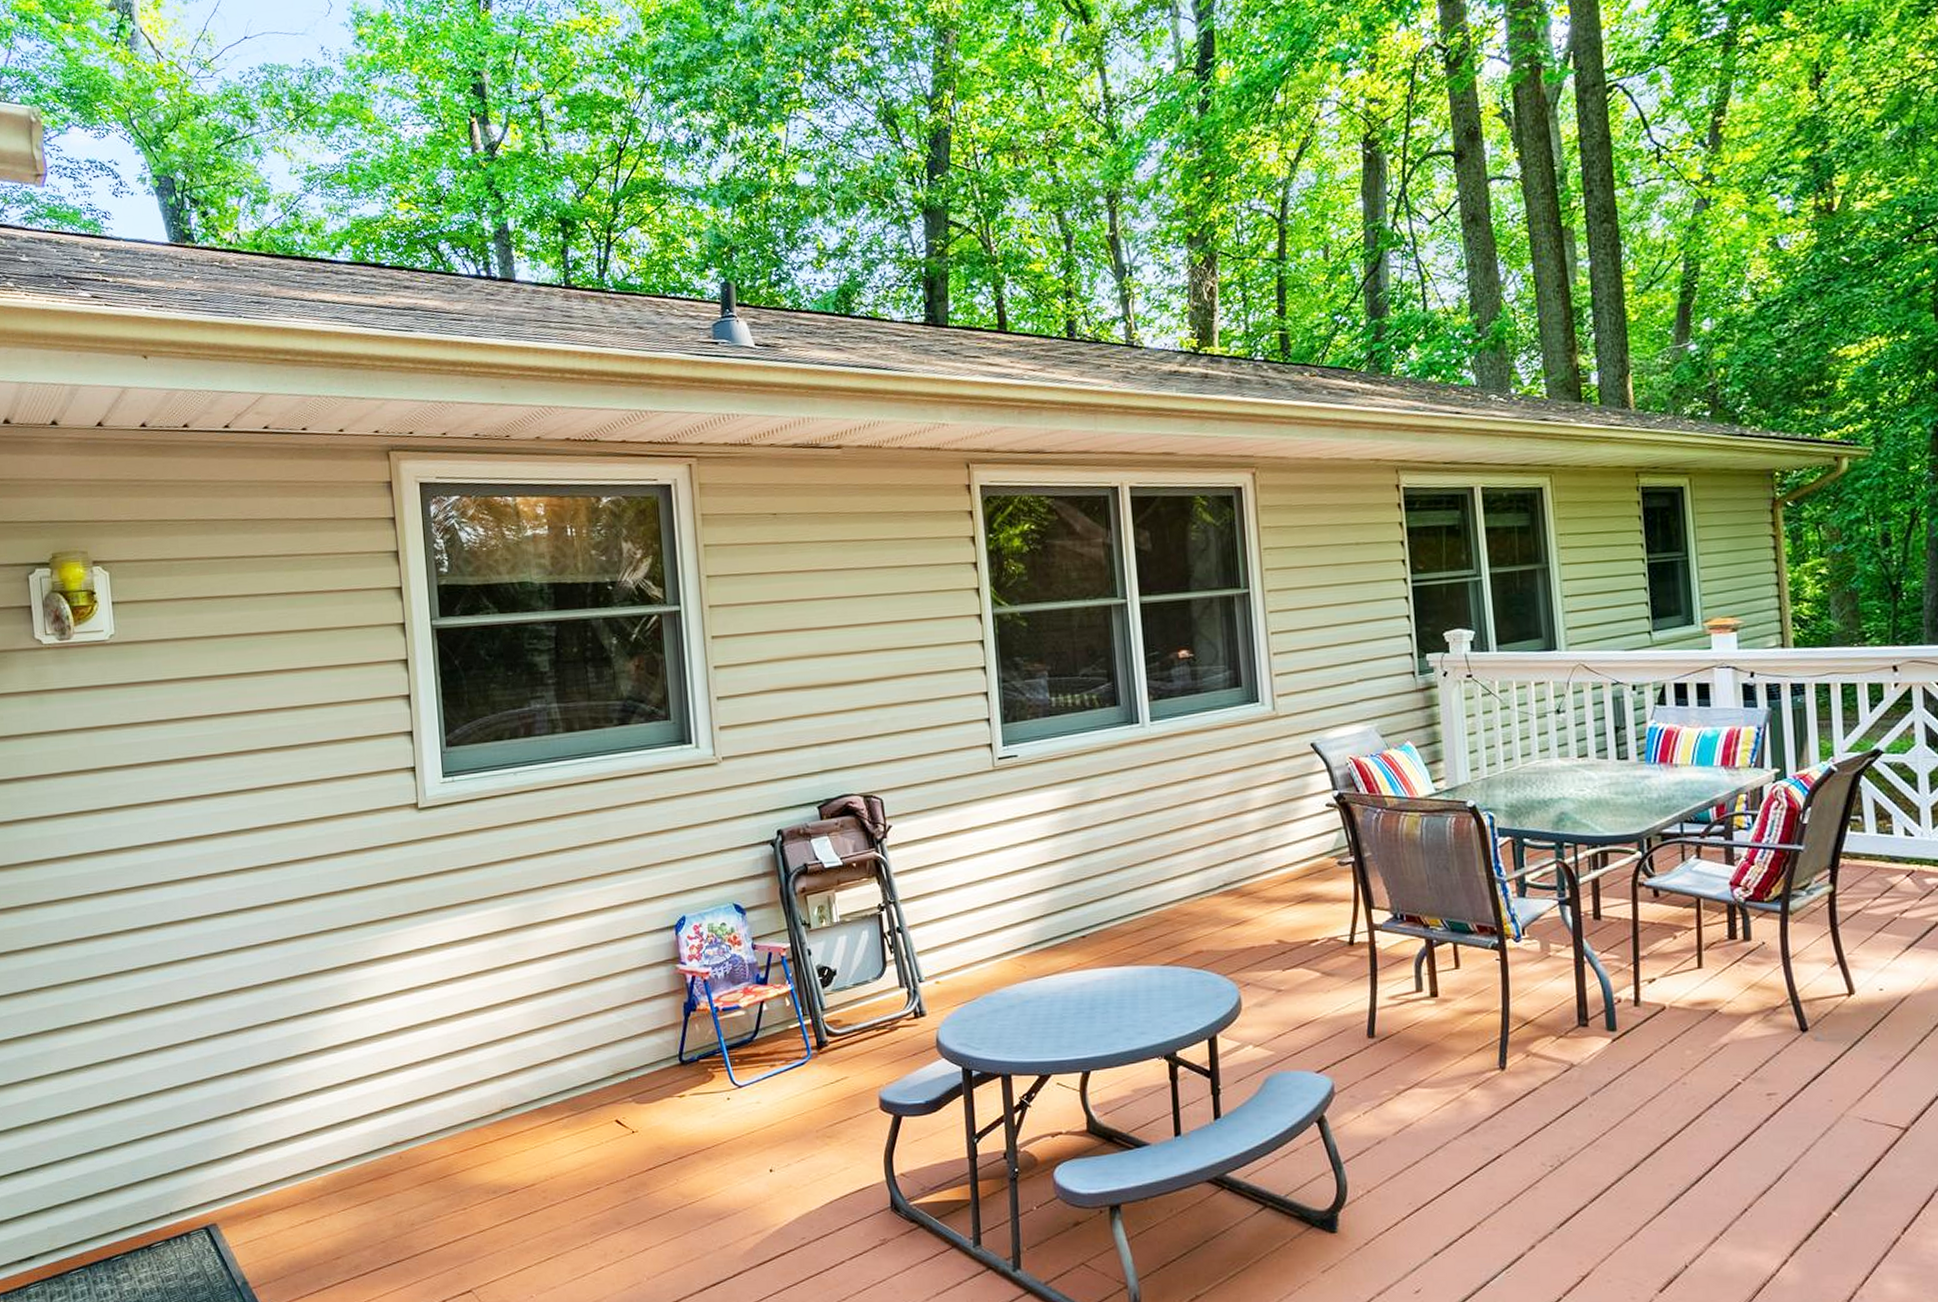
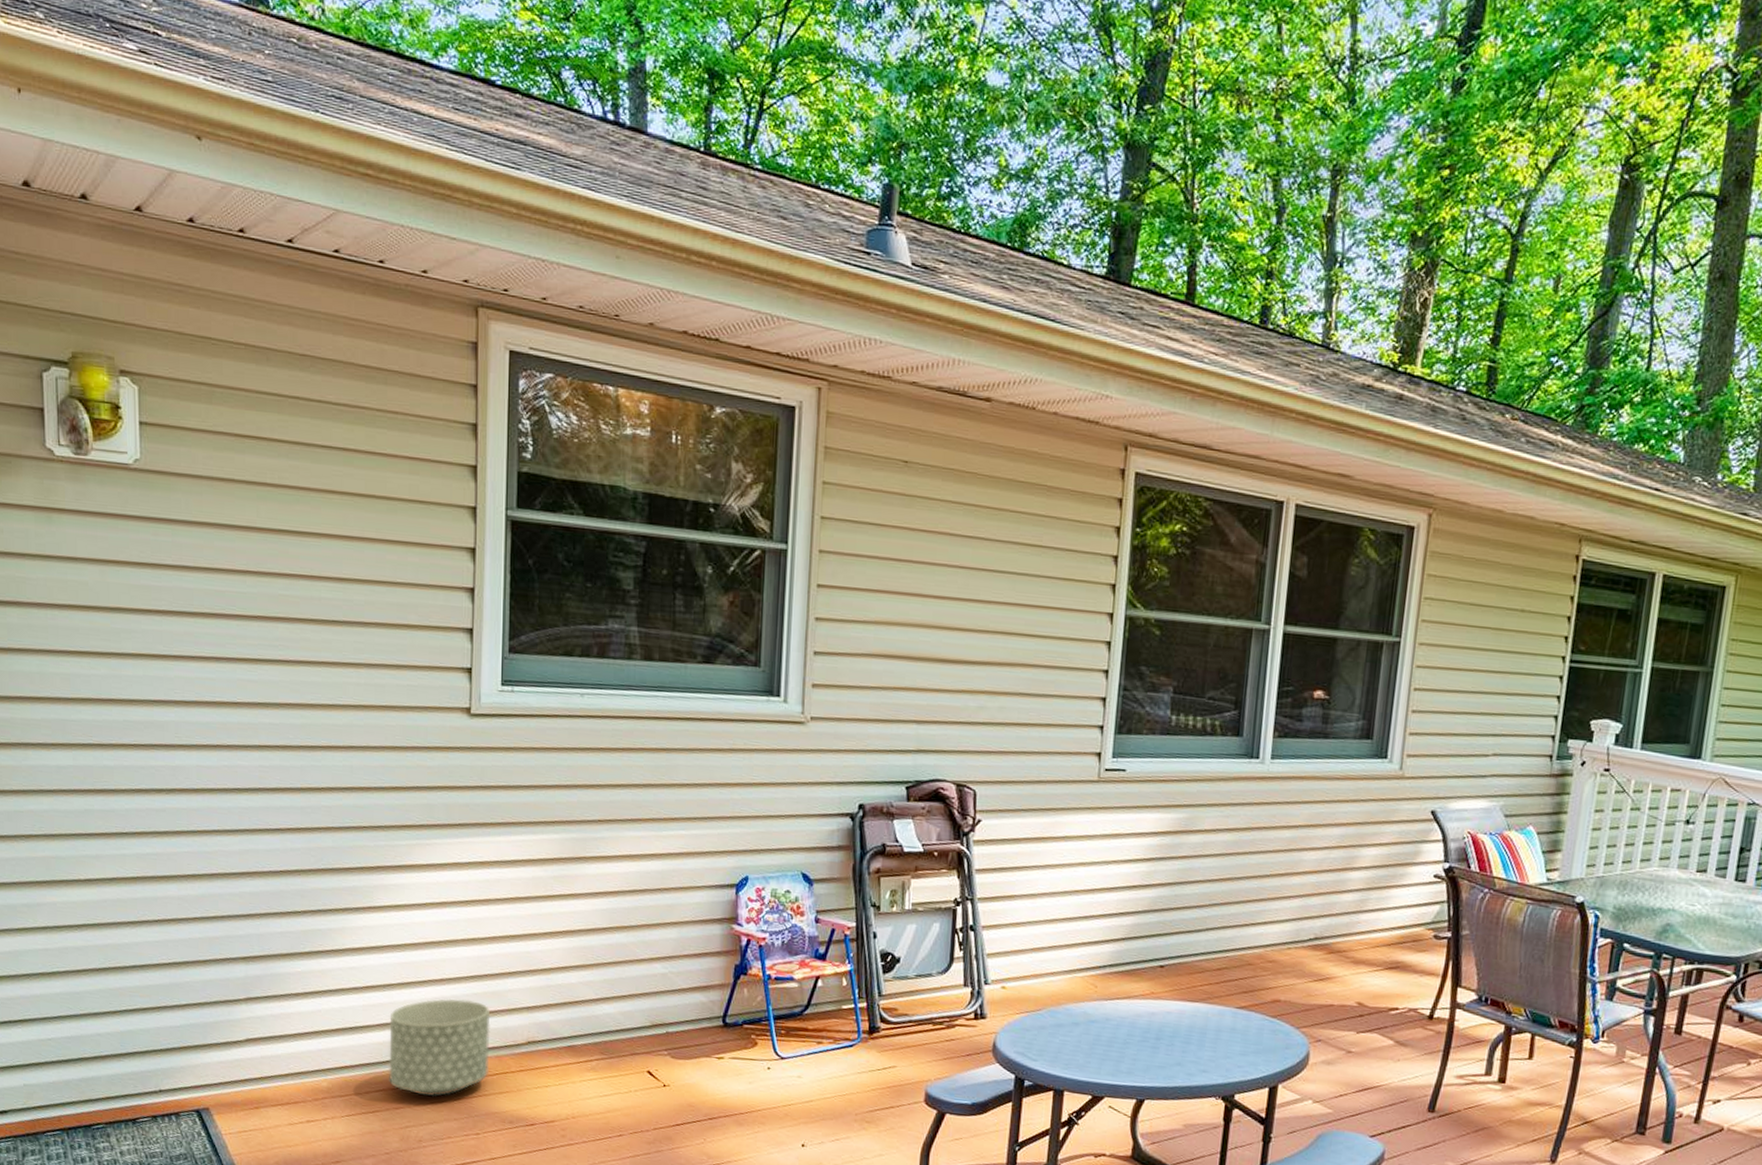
planter: none [373,1078,469,1178] -> present [389,998,491,1097]

